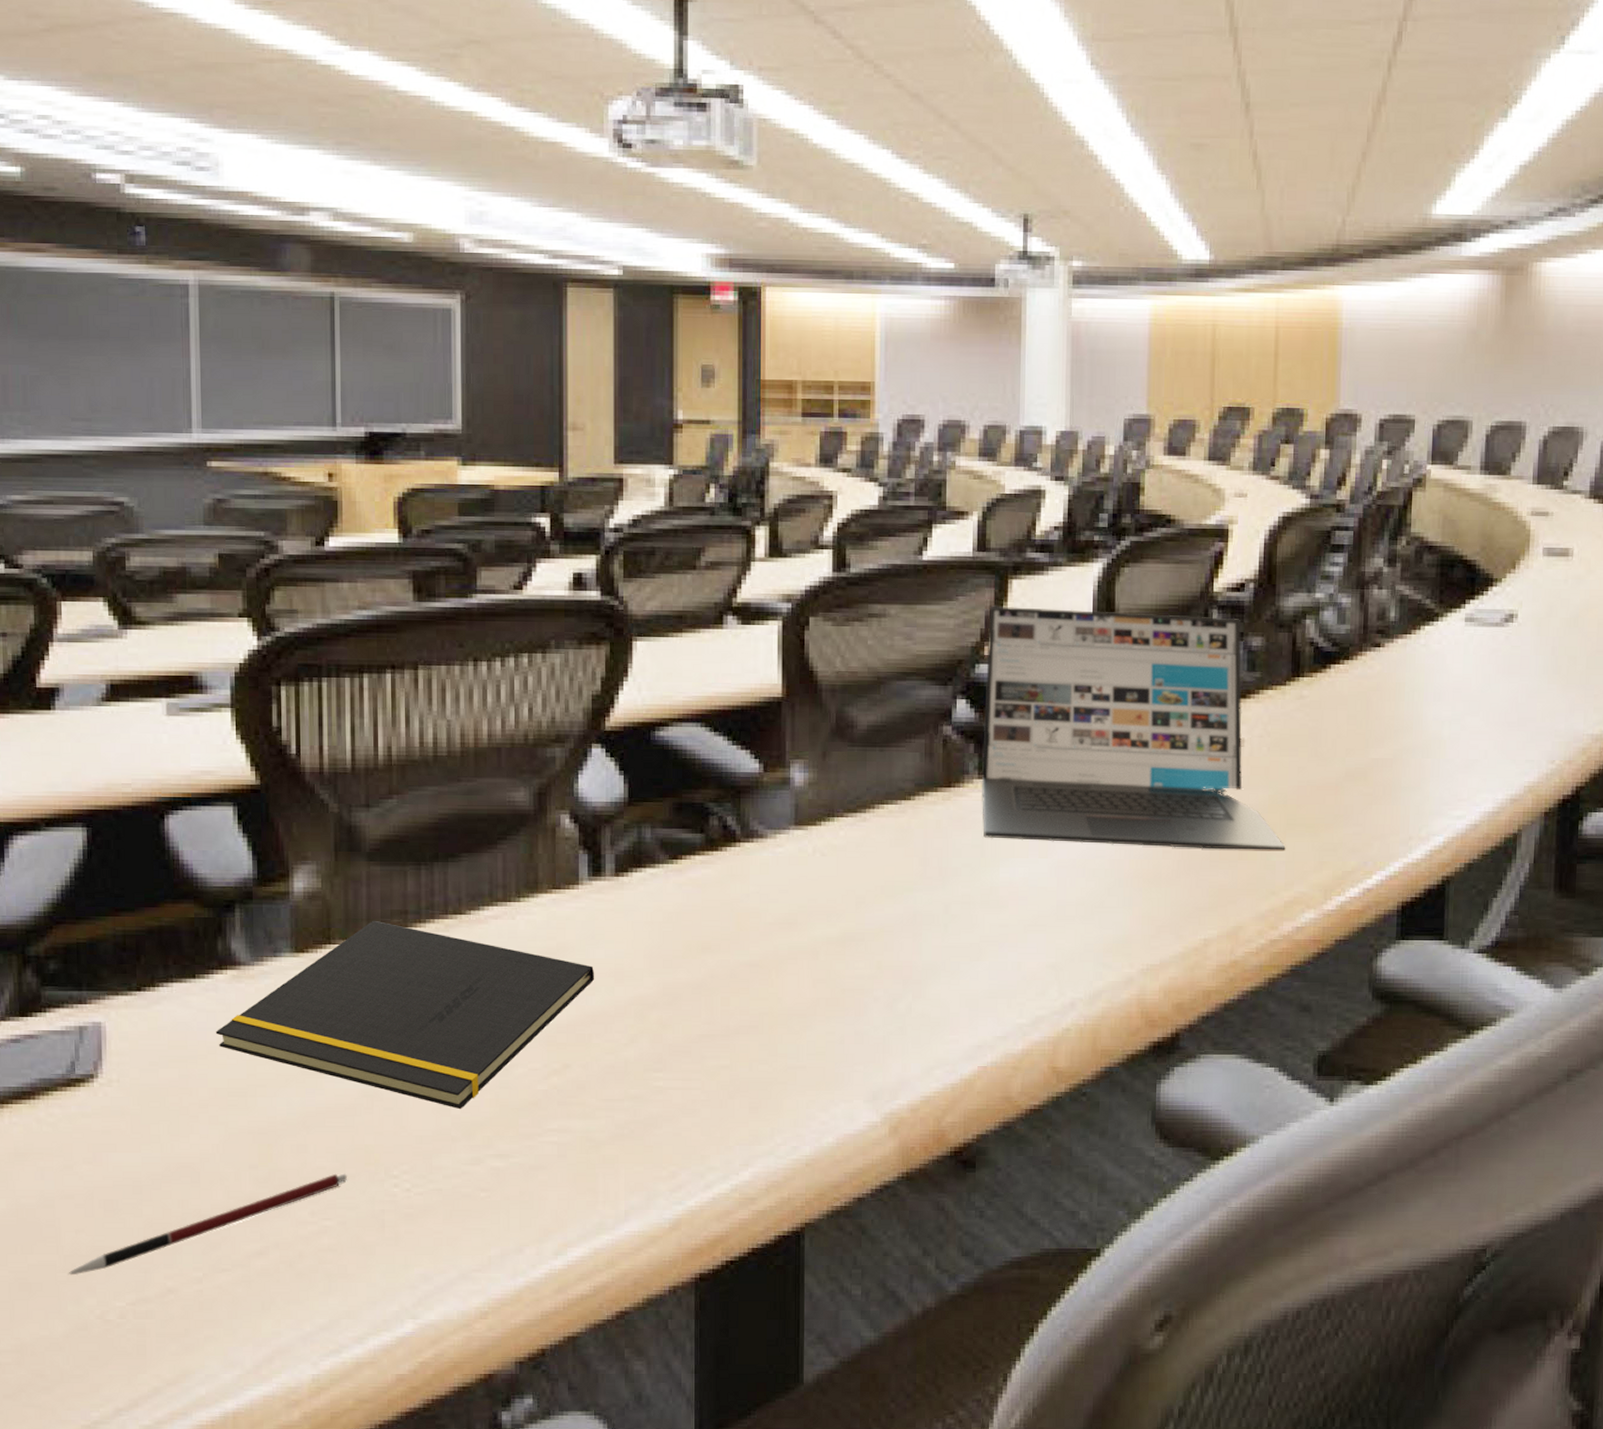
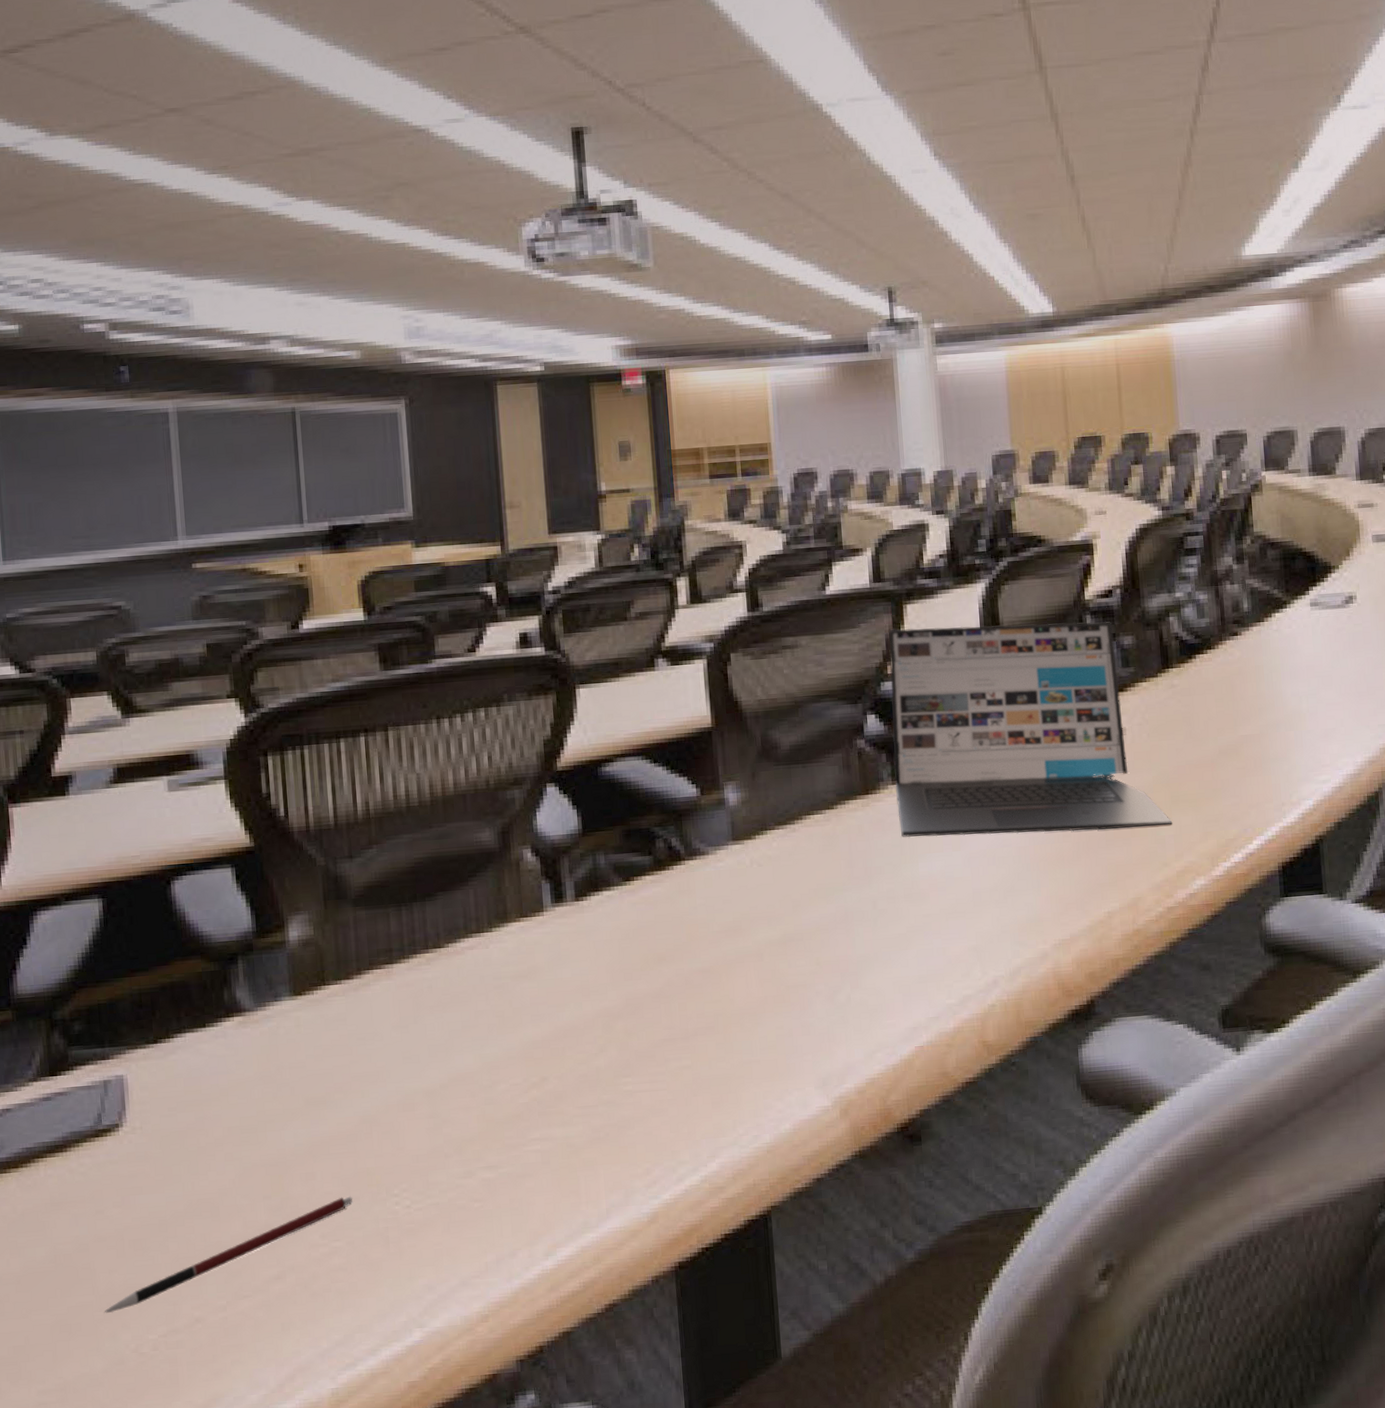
notepad: present [215,920,595,1109] -> none [226,960,564,1127]

